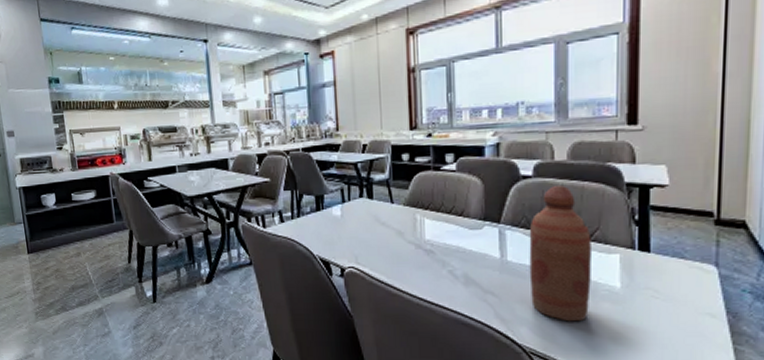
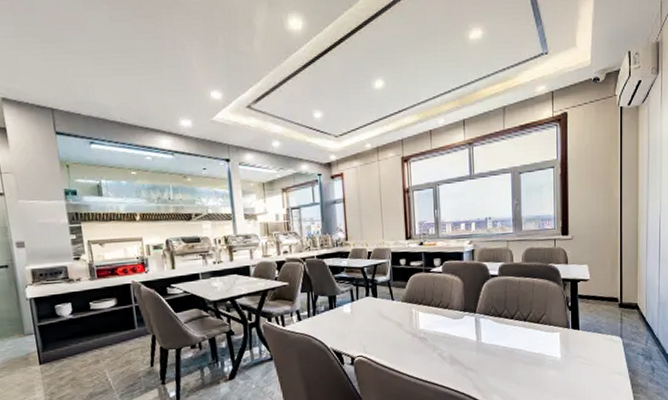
bottle: present [529,184,591,322] -> none [497,281,541,387]

